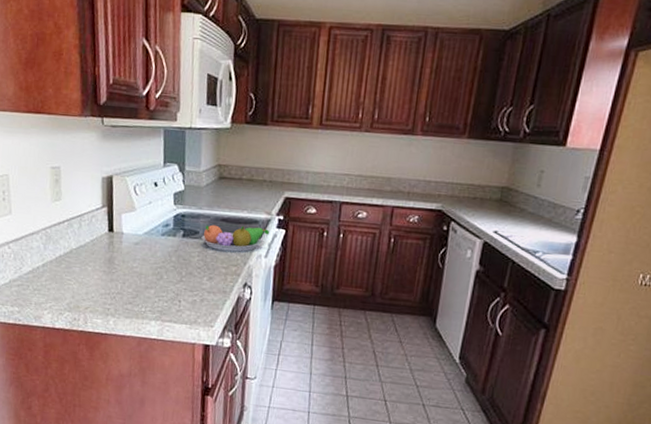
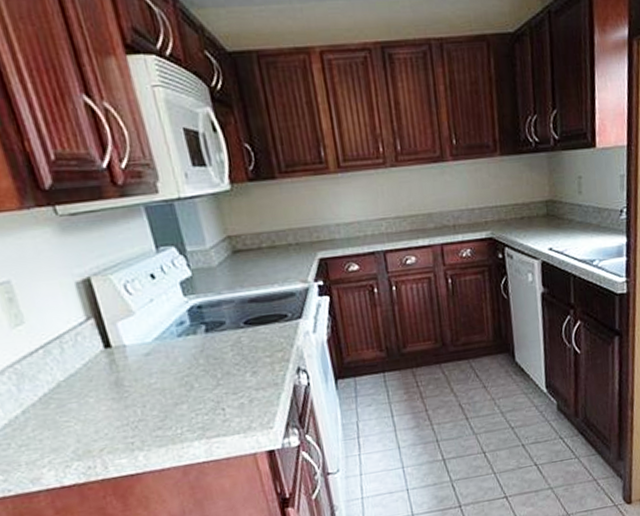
fruit bowl: present [201,224,270,252] -> none [230,299,312,338]

